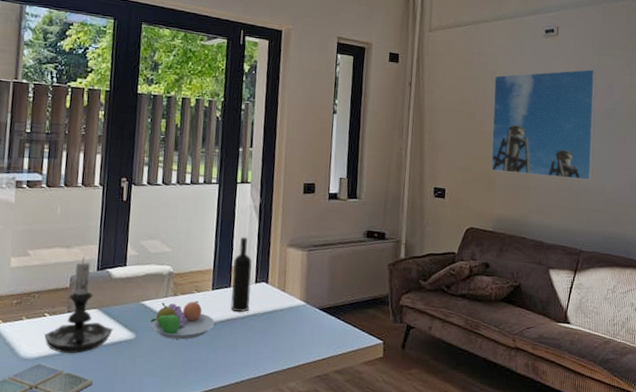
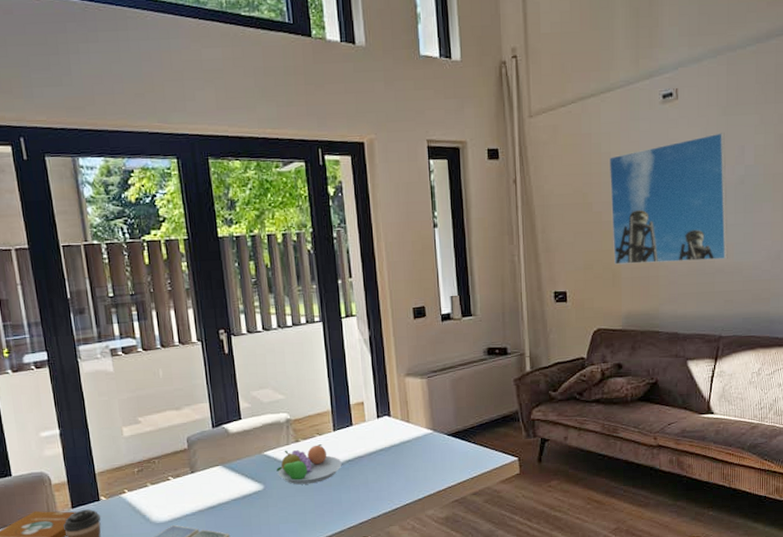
candle holder: present [44,256,113,354] -> none [173,415,240,513]
wine bottle: present [231,237,252,313] -> none [351,372,375,450]

